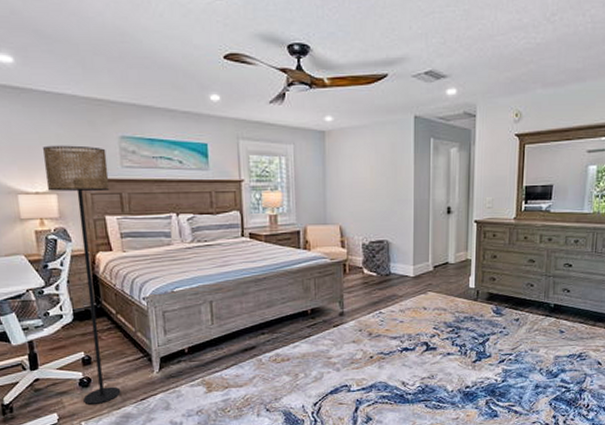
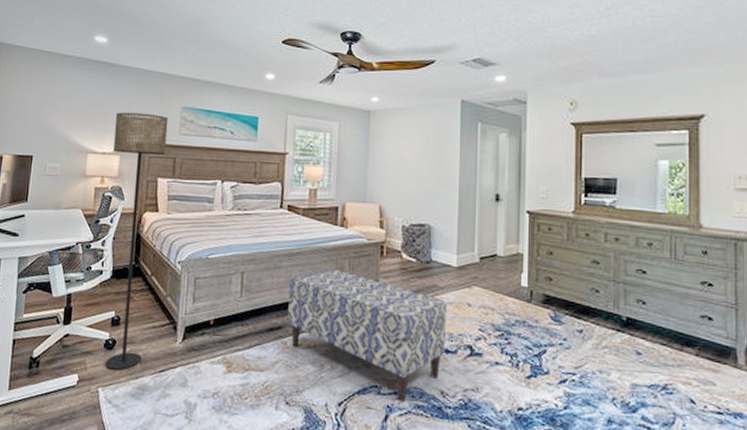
bench: none [259,289,406,395] -> present [287,269,448,402]

